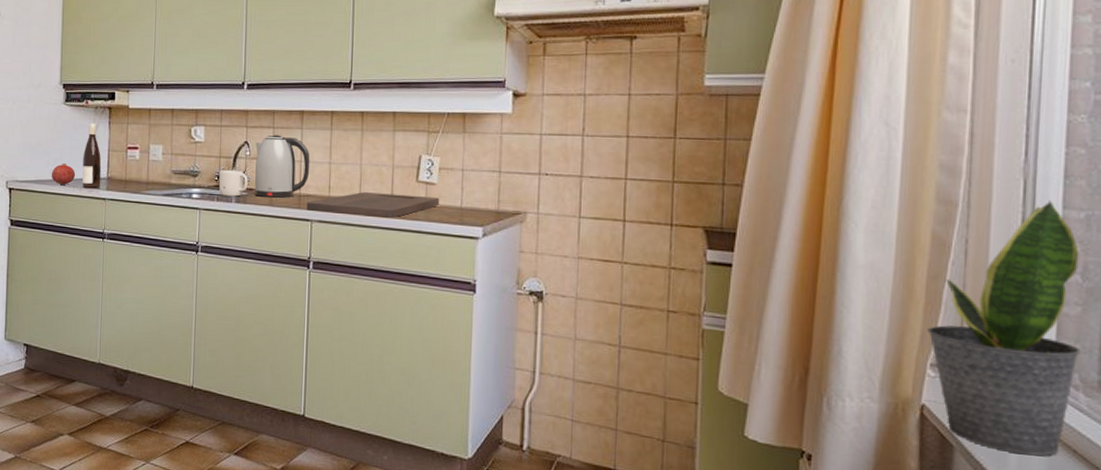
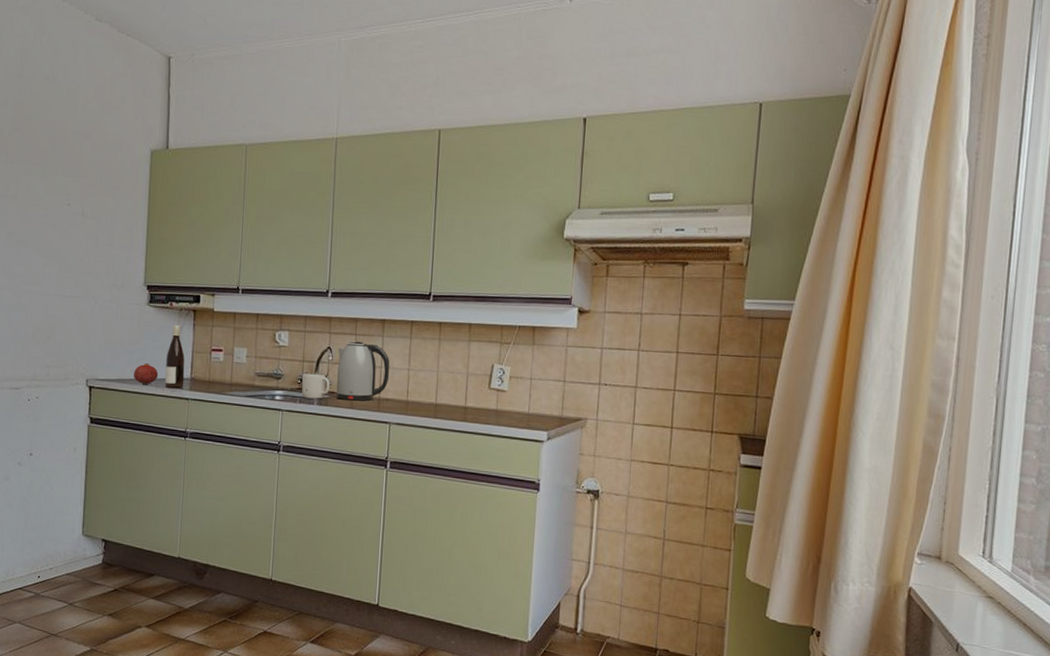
cutting board: present [306,192,440,219] -> none [385,397,510,423]
potted plant: present [927,199,1081,457] -> none [916,415,1036,629]

